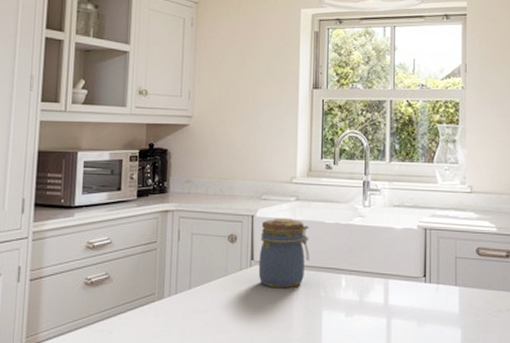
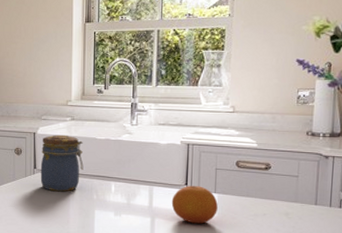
fruit: none [409,278,459,324] -> present [171,186,218,224]

